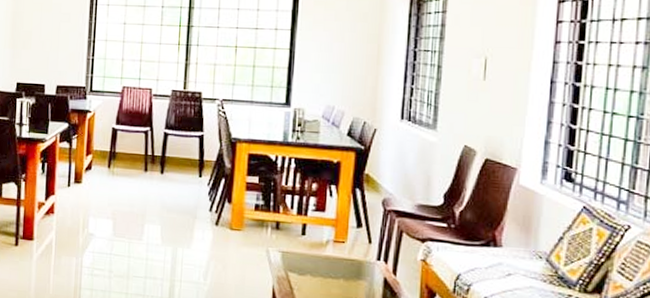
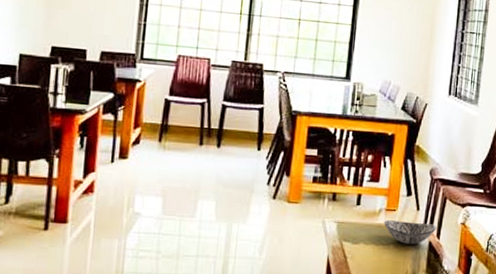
decorative bowl: none [332,251,393,280] -> present [383,219,437,244]

